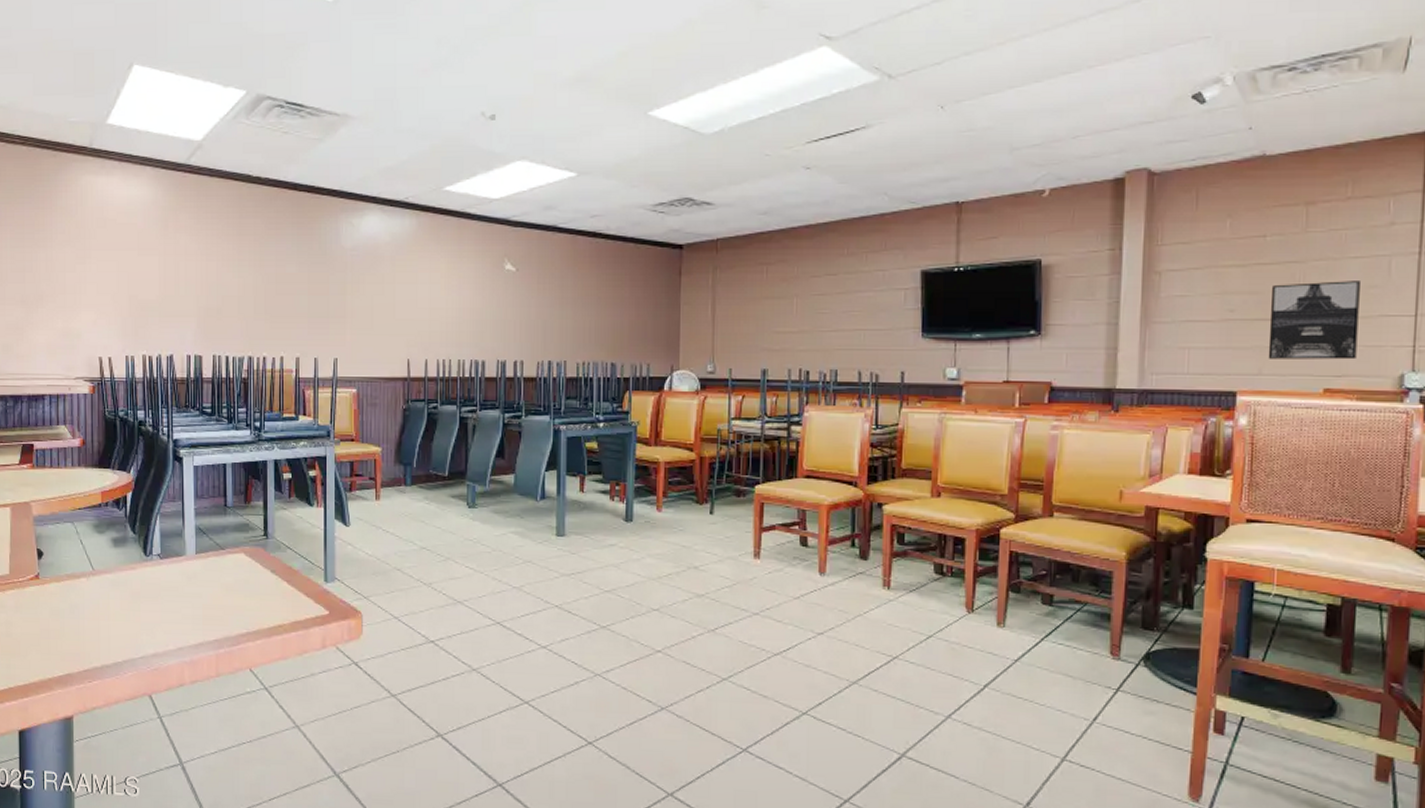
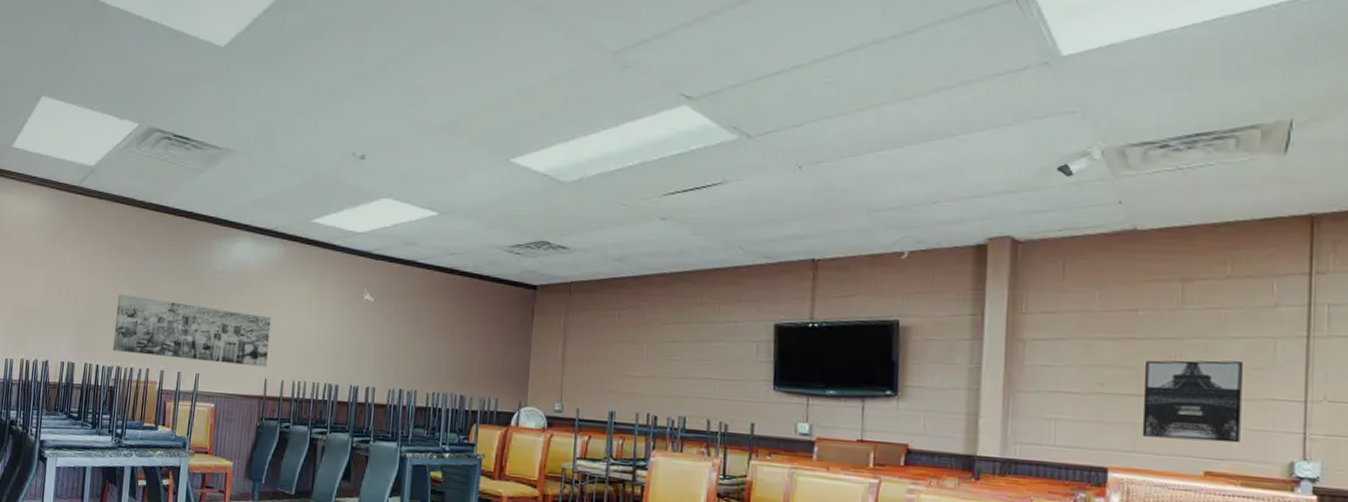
wall art: none [242,278,409,347] -> present [113,293,272,368]

